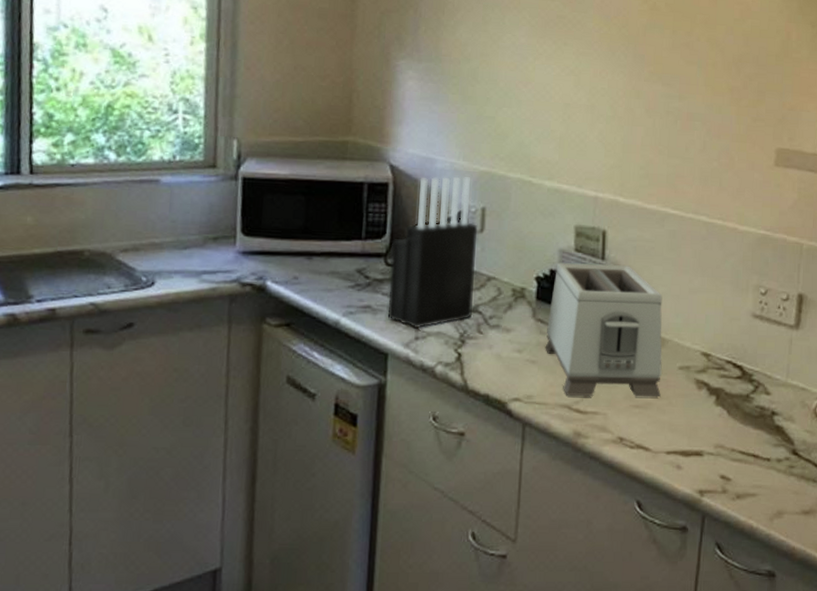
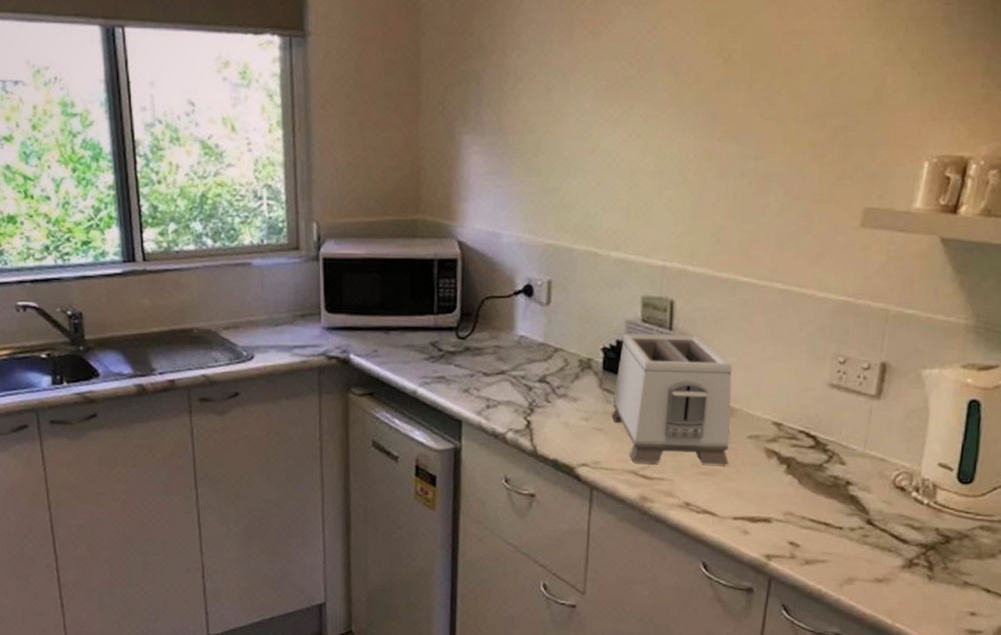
knife block: present [387,177,478,329] -> none [460,250,545,398]

